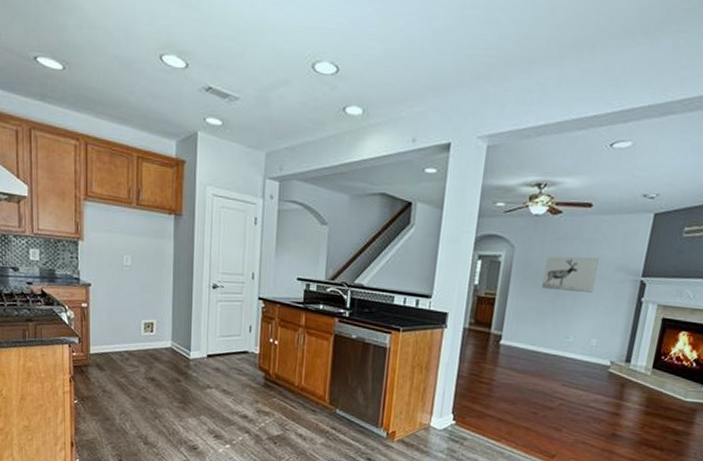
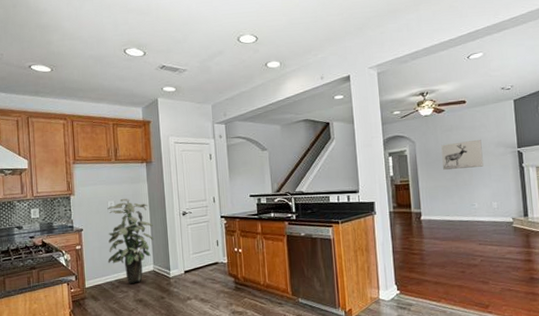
indoor plant: none [118,254,176,358] -> present [107,198,154,284]

